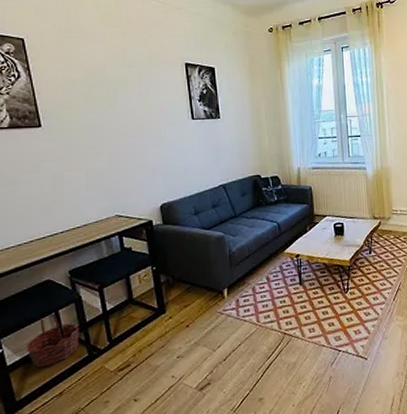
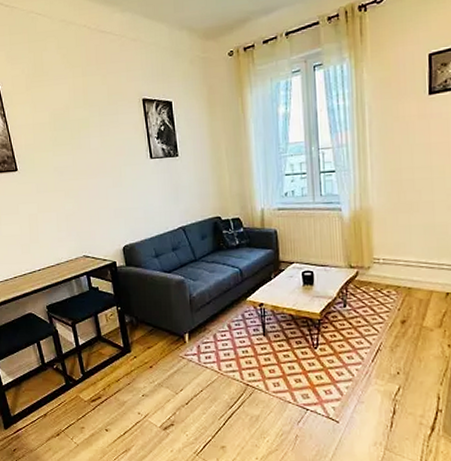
basket: present [26,312,79,367] -> none [16,342,58,389]

